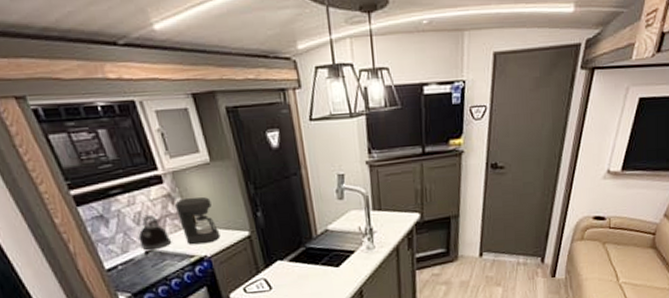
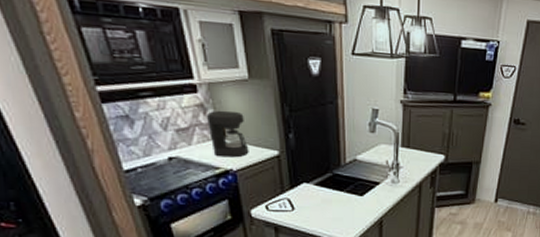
kettle: present [139,215,171,251] -> none [165,122,197,158]

